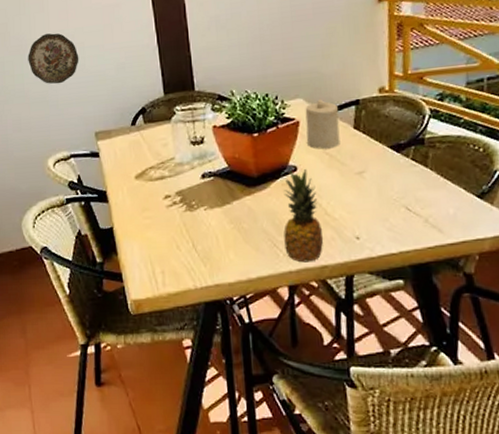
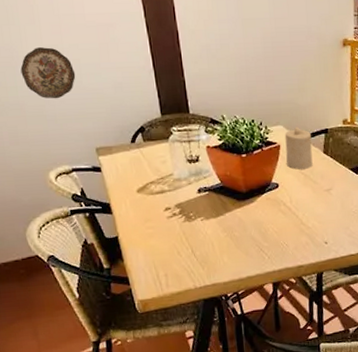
fruit: present [283,169,324,263] -> none [268,186,300,264]

